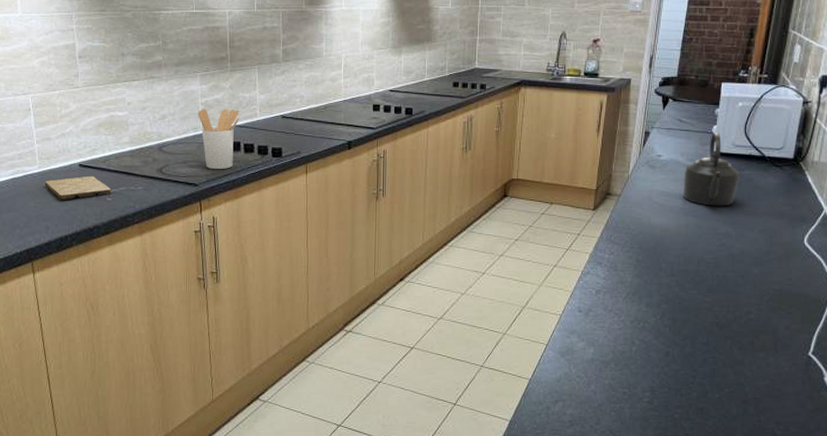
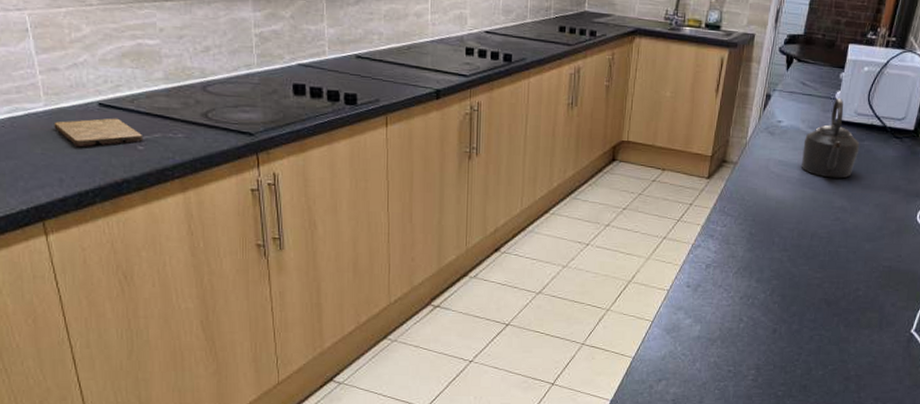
utensil holder: present [197,108,240,170] -> none [251,42,304,117]

